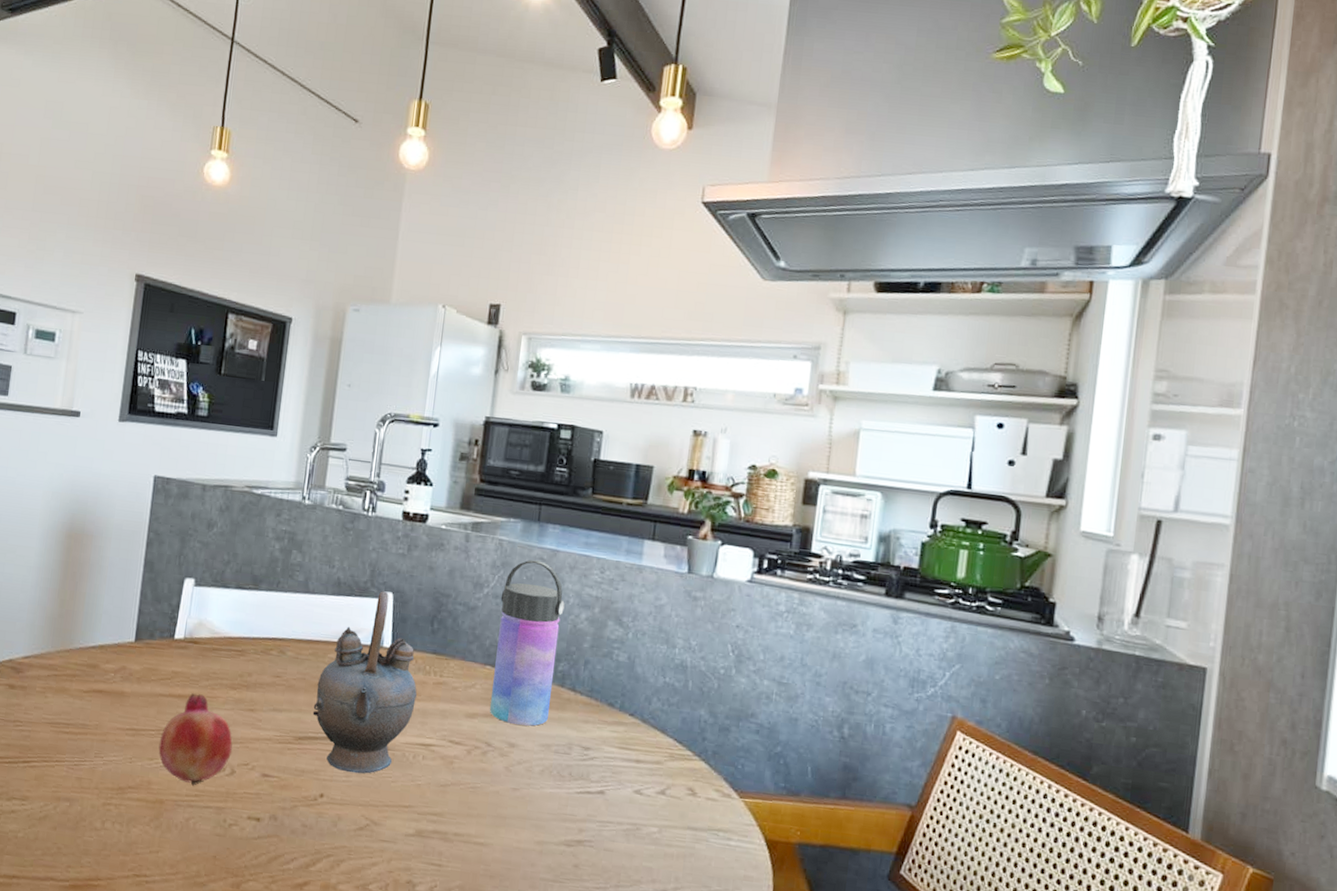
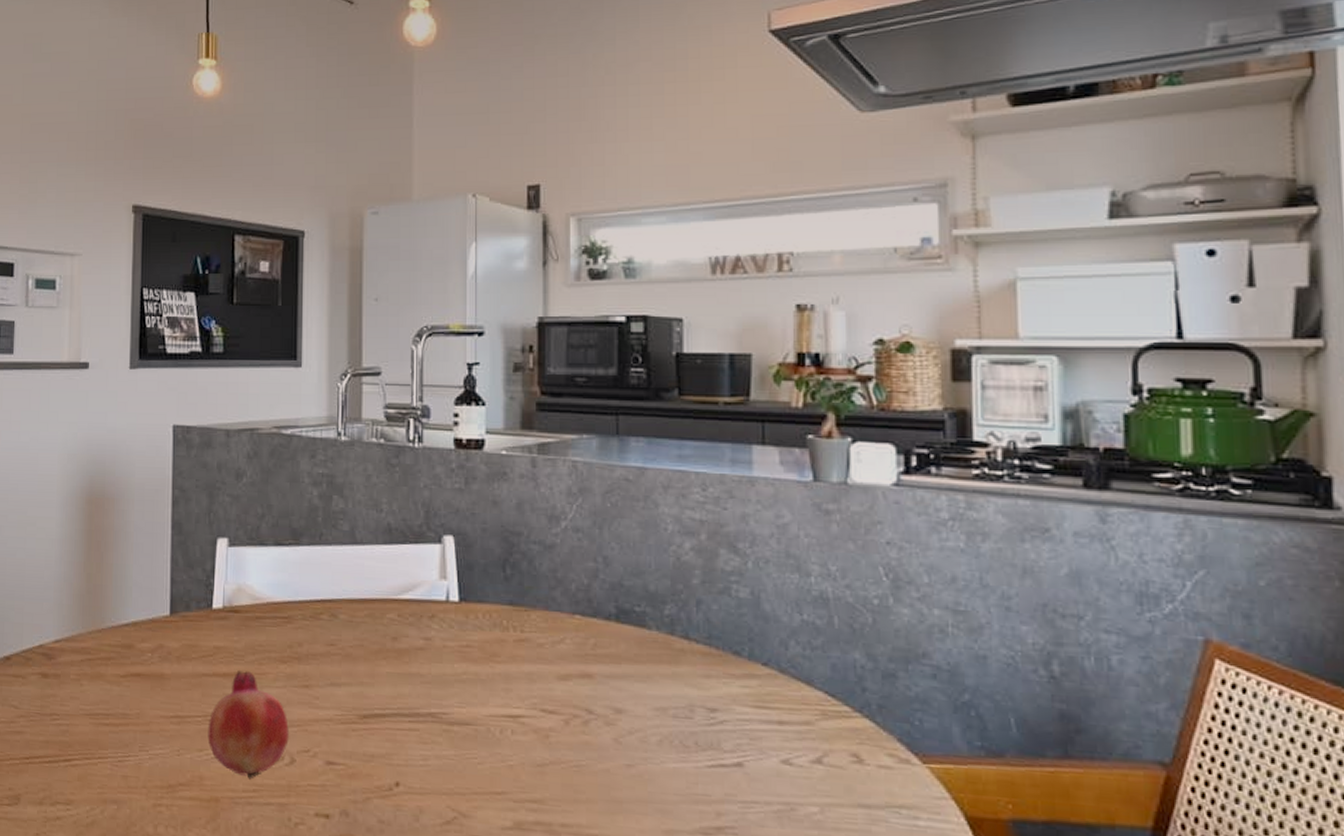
teapot: present [312,591,417,774] -> none [376,534,495,756]
water bottle: present [490,560,565,726] -> none [582,482,662,686]

